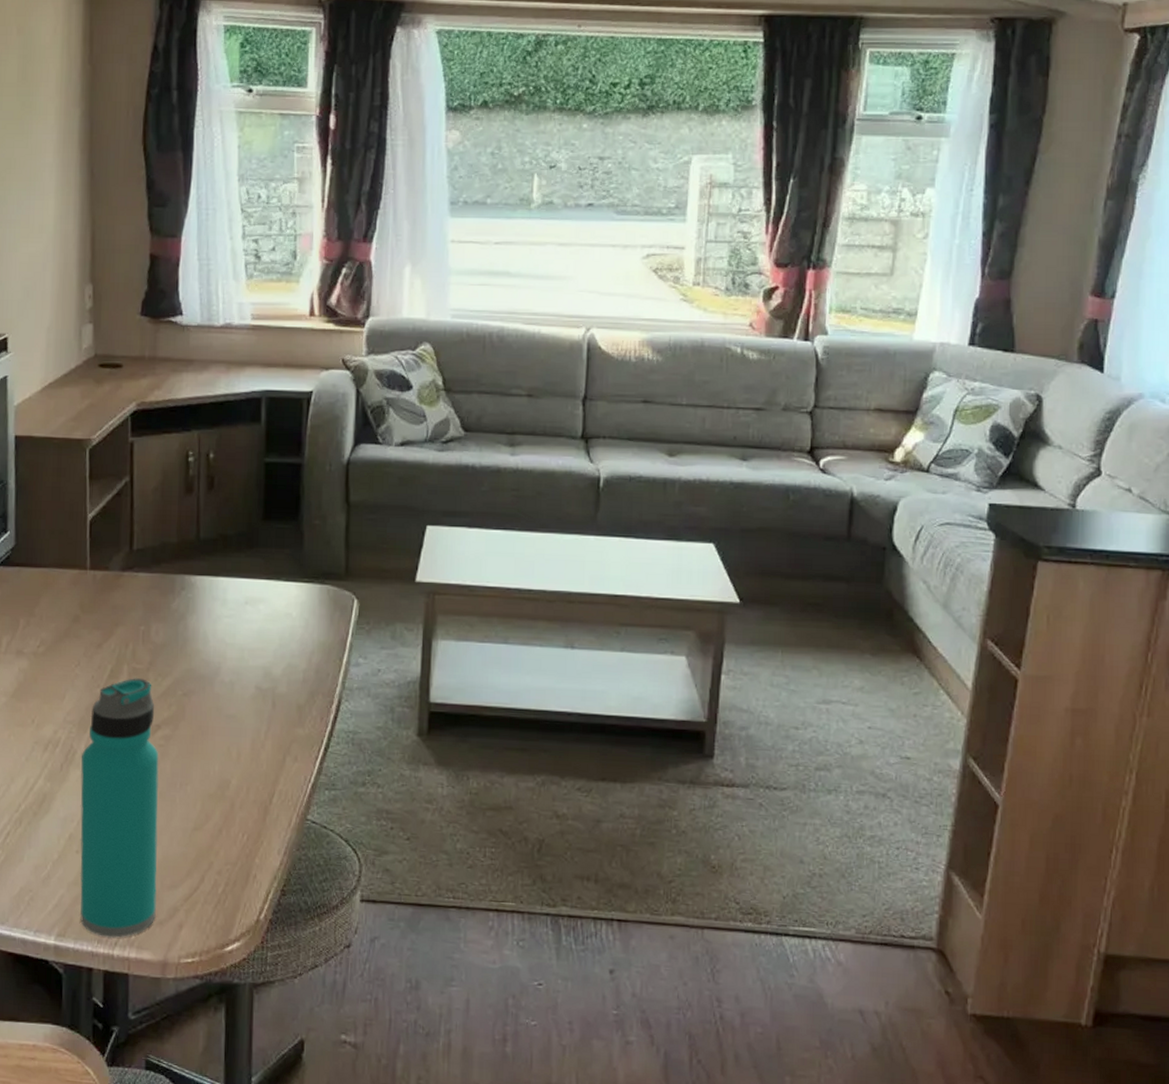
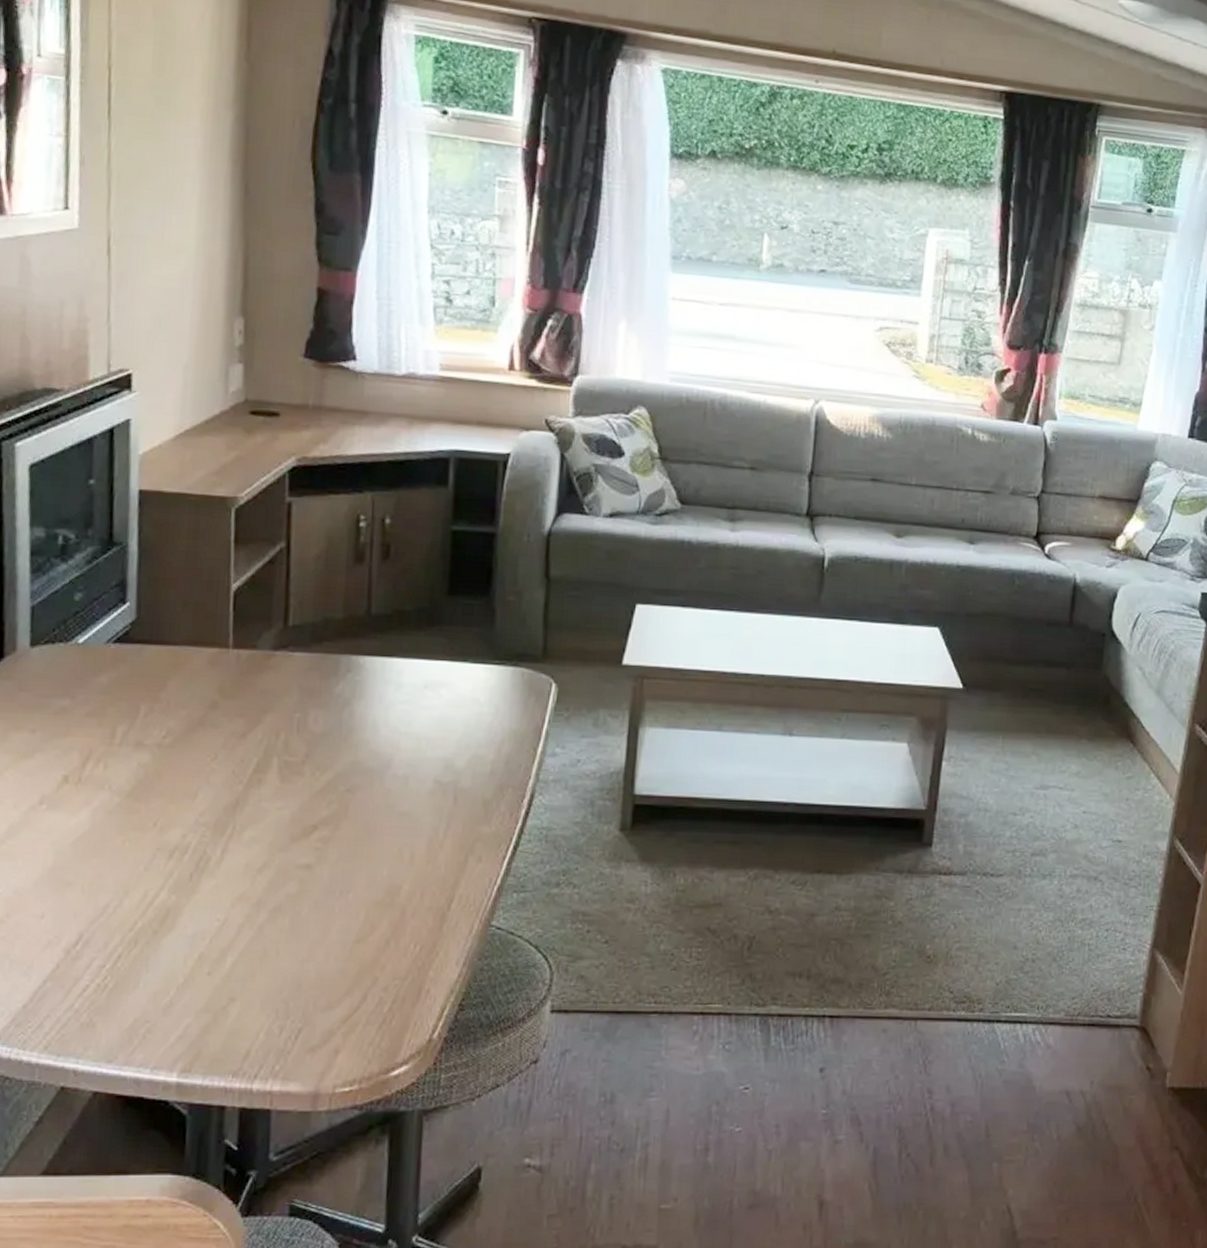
water bottle: present [80,678,159,938] -> none [211,772,315,1071]

